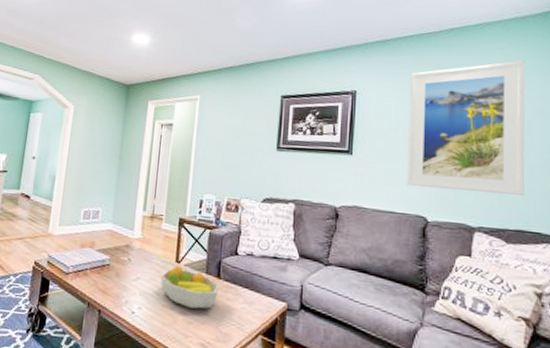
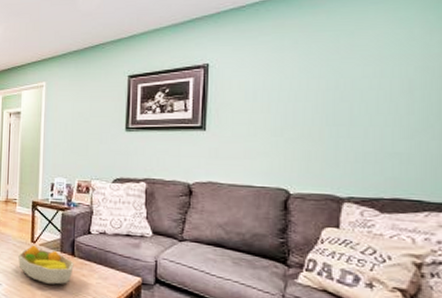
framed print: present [406,61,526,195] -> none [265,14,407,162]

